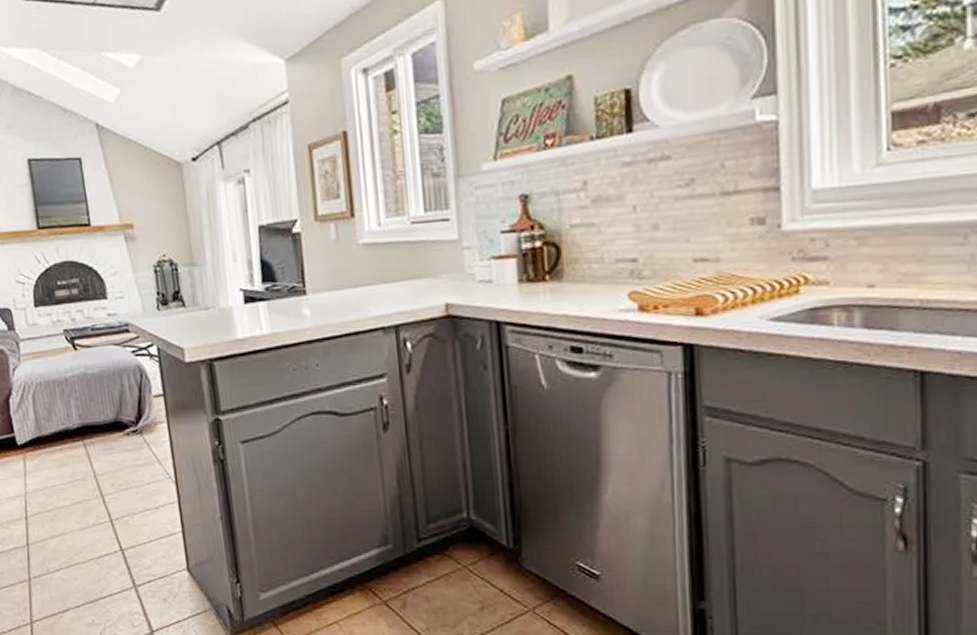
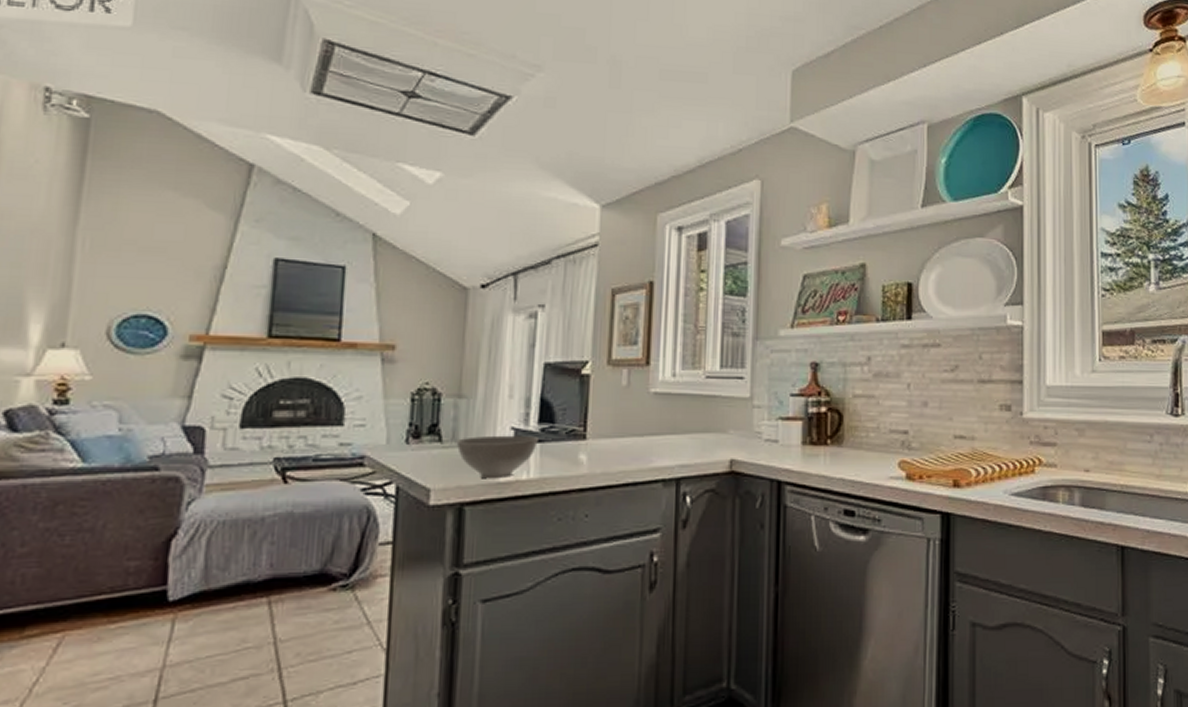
bowl: none [196,295,266,337] -> present [456,435,540,479]

